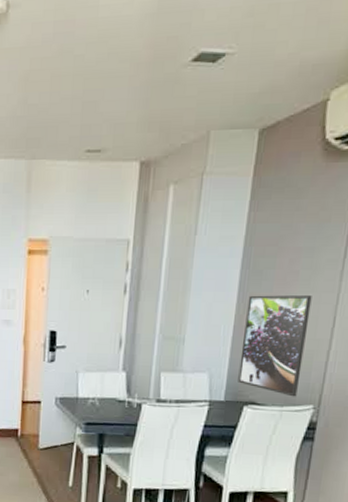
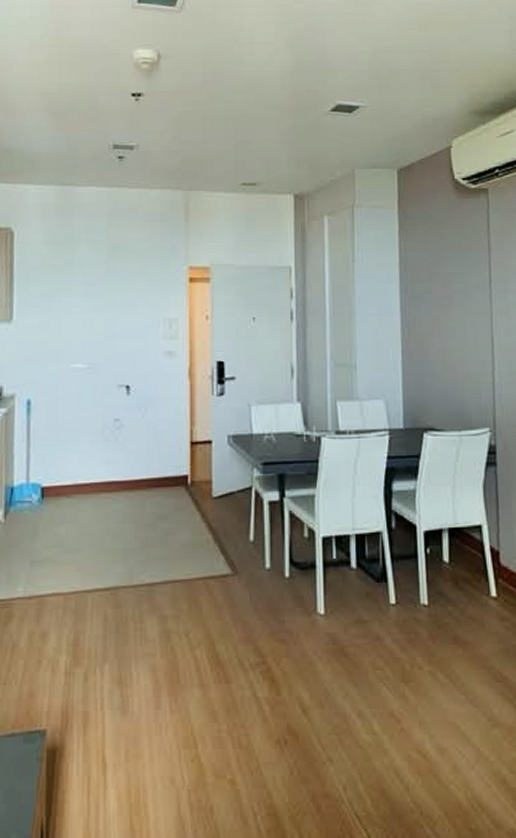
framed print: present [238,294,312,397] -> none [411,317,472,420]

